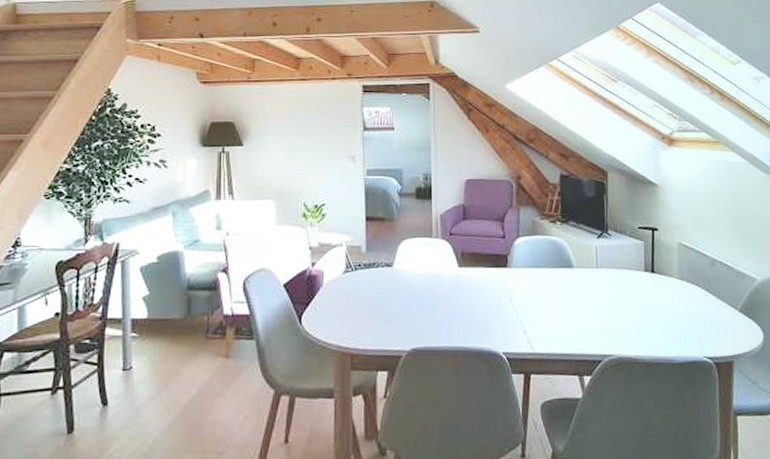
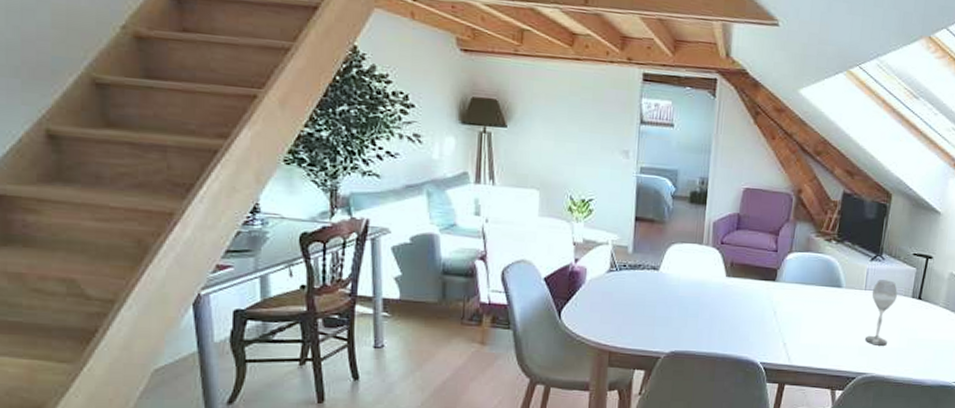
wineglass: none [604,256,631,324] -> present [865,280,898,346]

